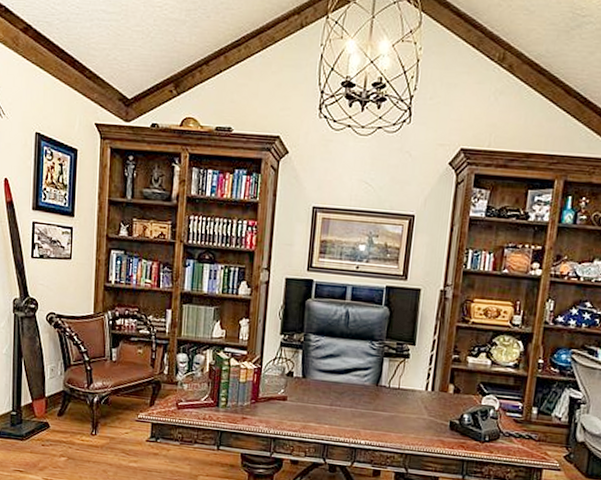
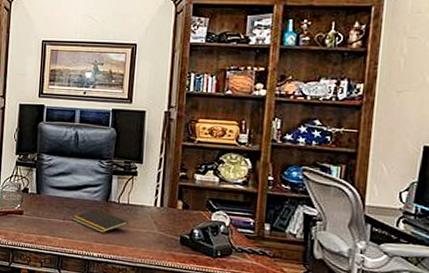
notepad: none [339,394,399,419] -> present [72,209,129,233]

